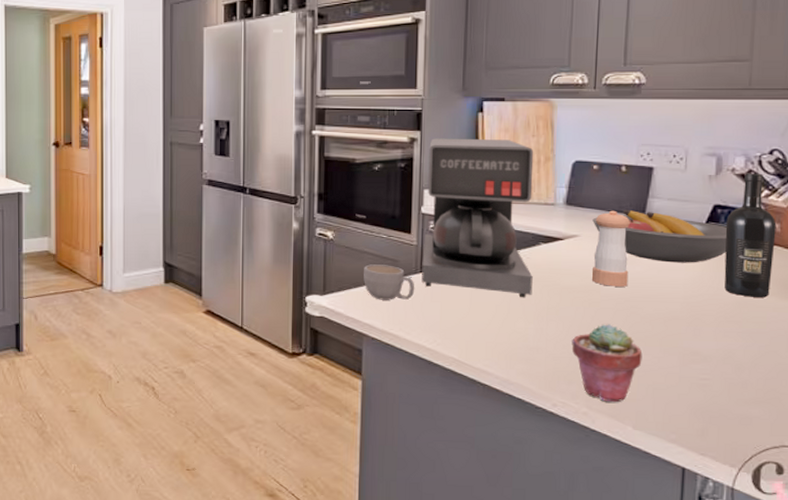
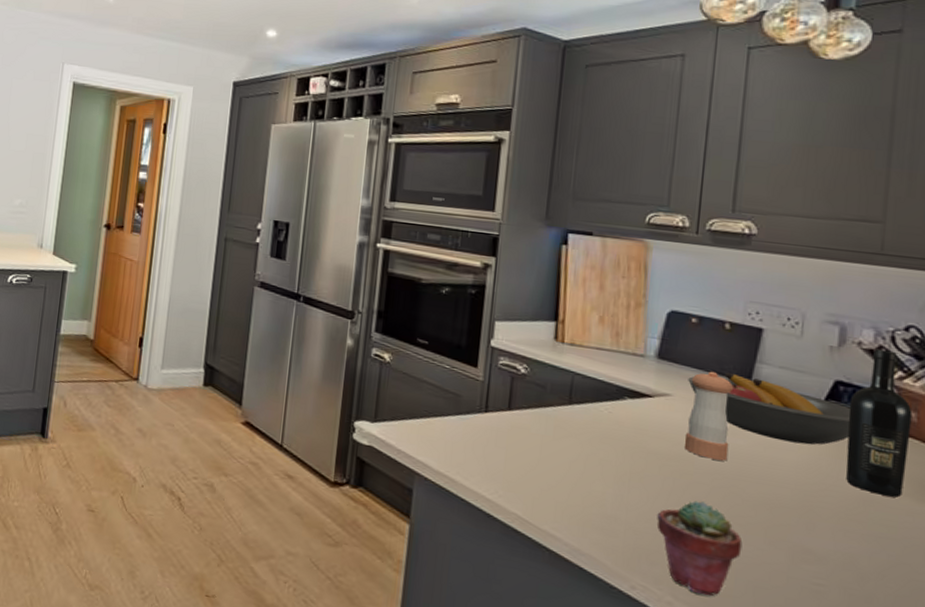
mug: present [364,264,415,300] -> none [420,395,478,441]
coffee maker: present [421,138,534,298] -> none [485,266,623,458]

